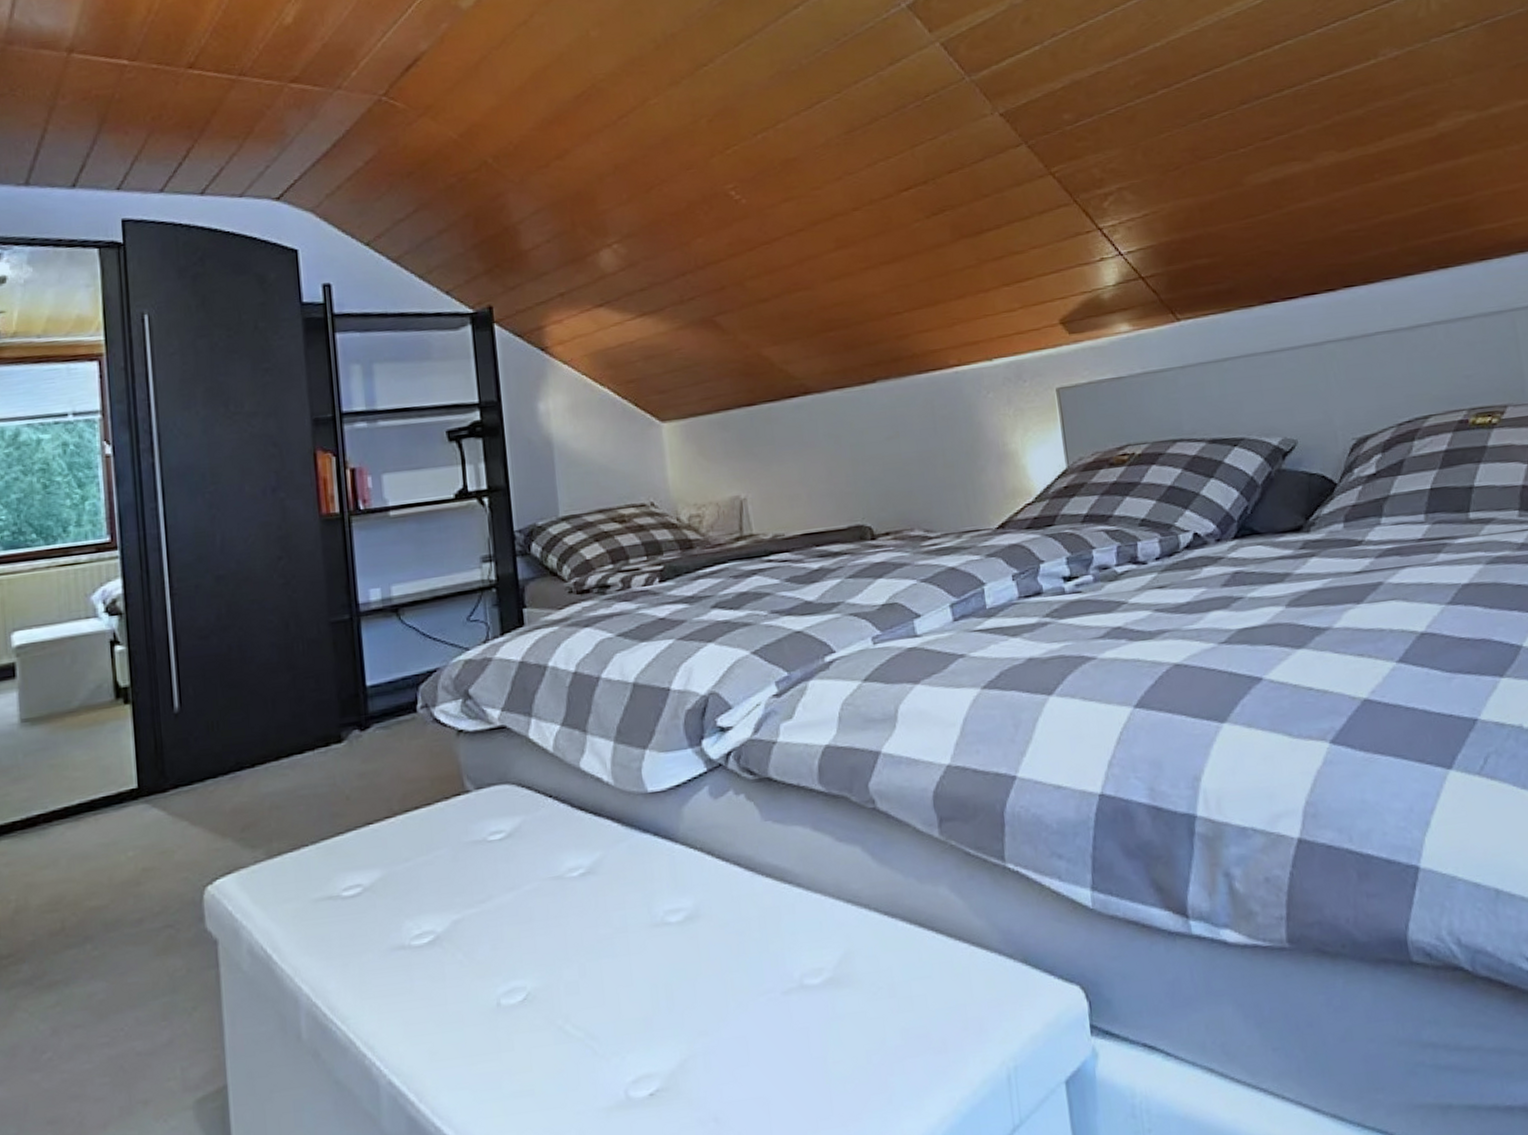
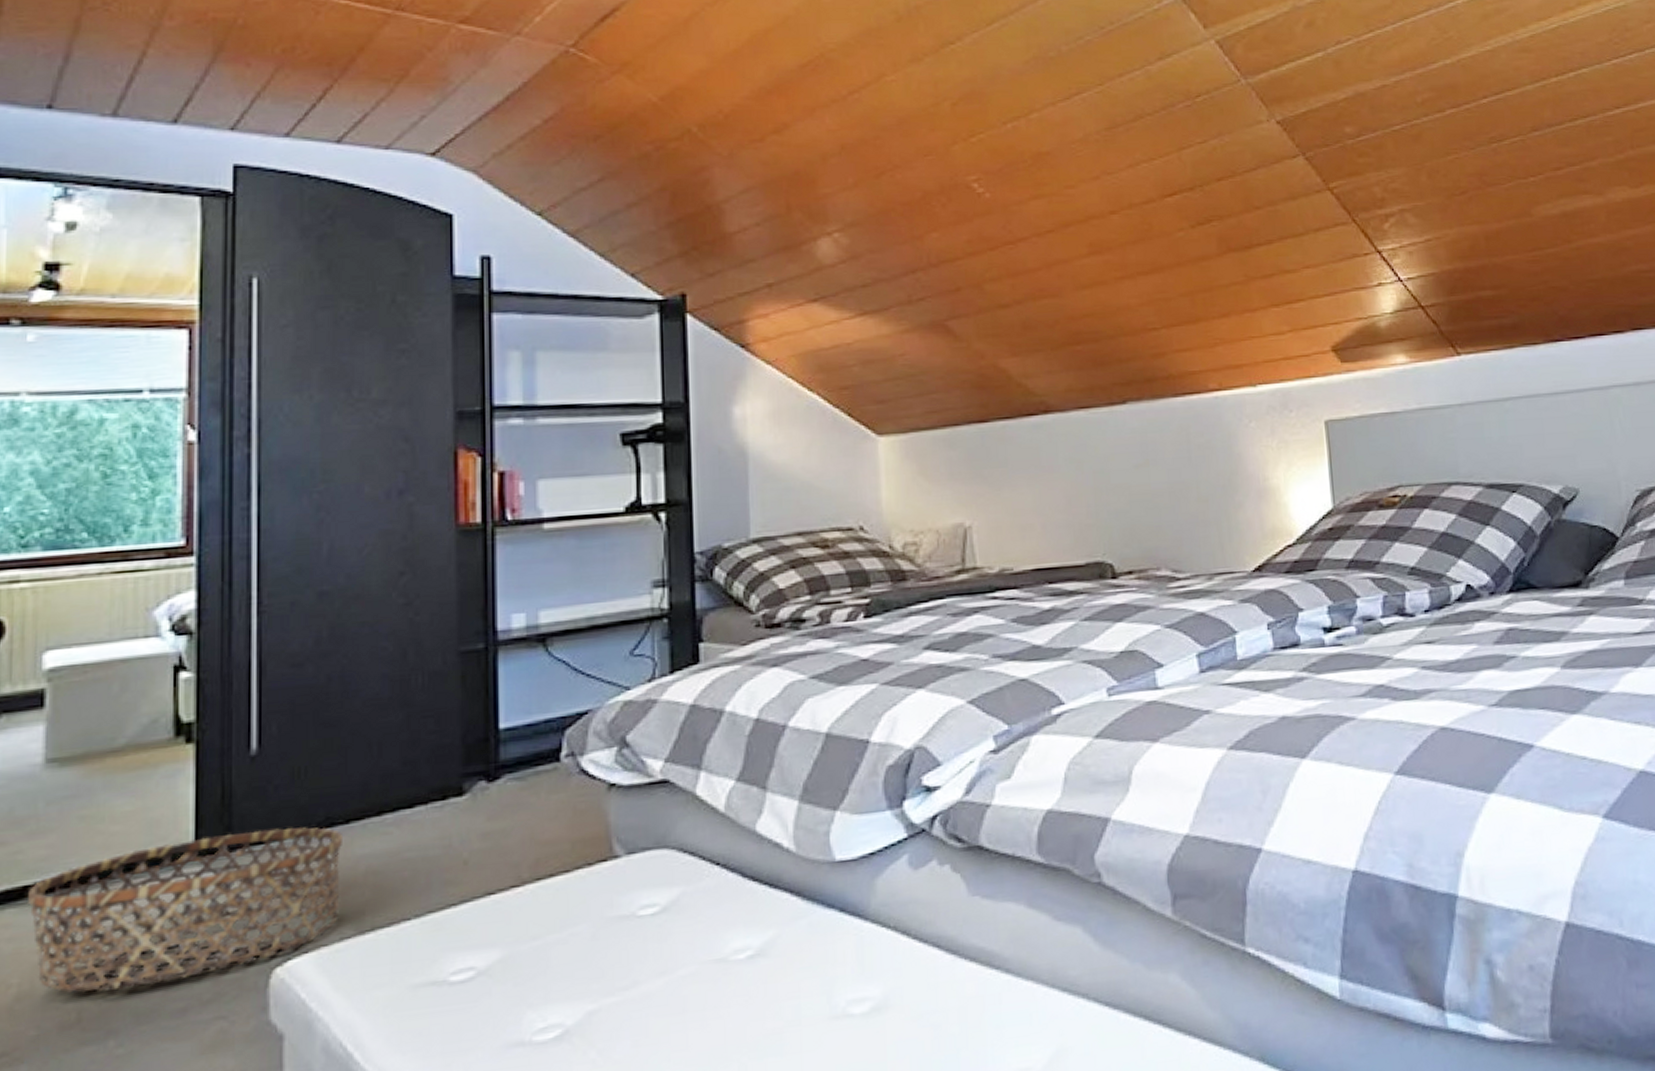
basket: none [17,770,252,907] -> present [28,827,344,993]

